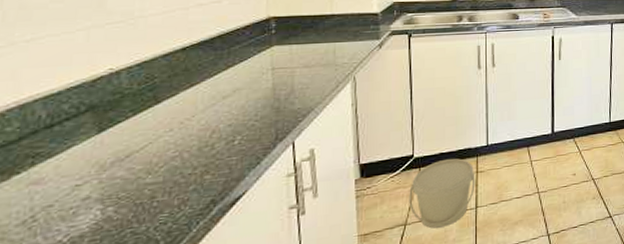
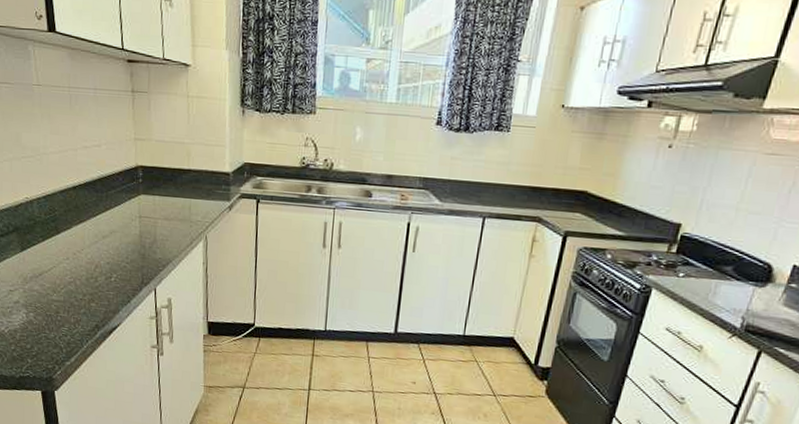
bucket: present [409,158,475,229] -> none [248,335,311,400]

